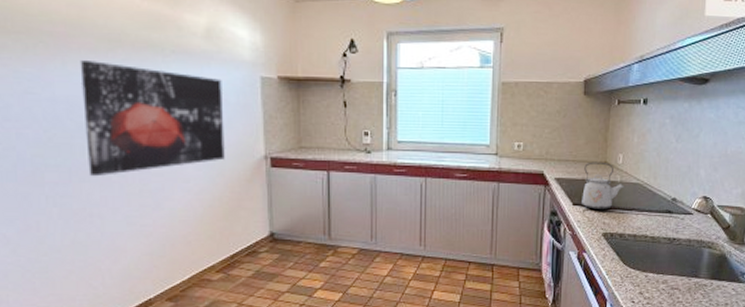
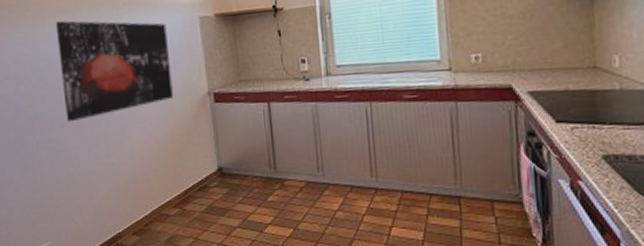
kettle: present [582,161,624,210] -> none [566,67,627,127]

